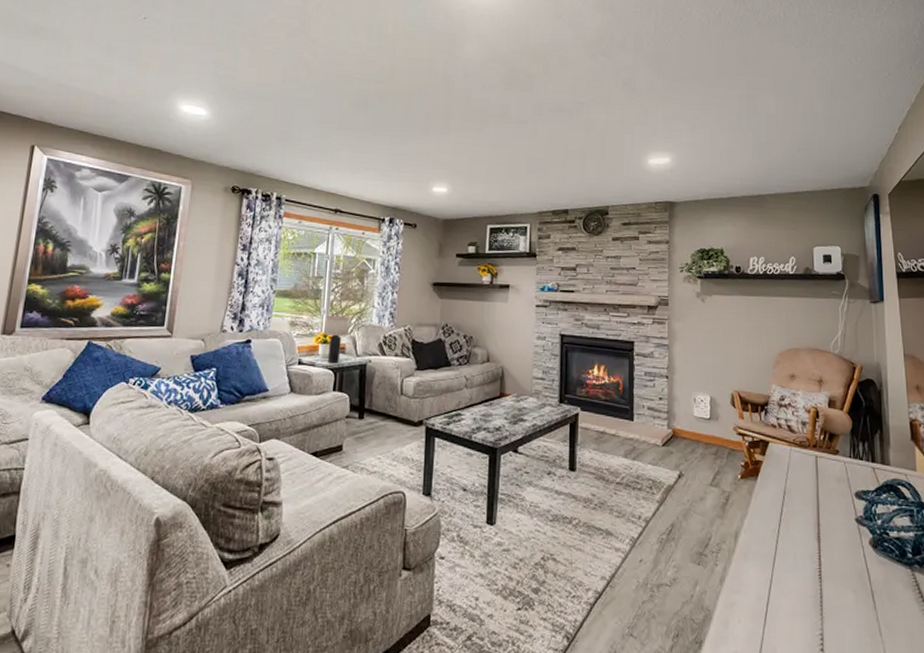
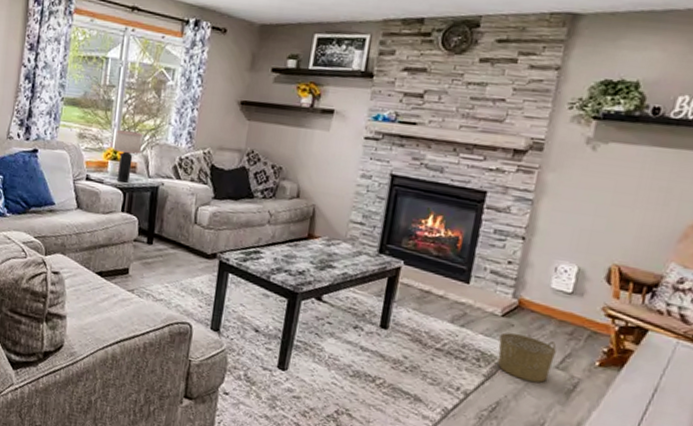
basket: none [664,460,708,502] -> present [498,332,557,384]

